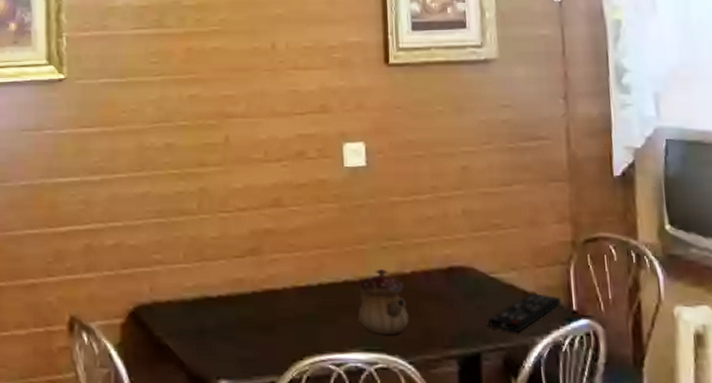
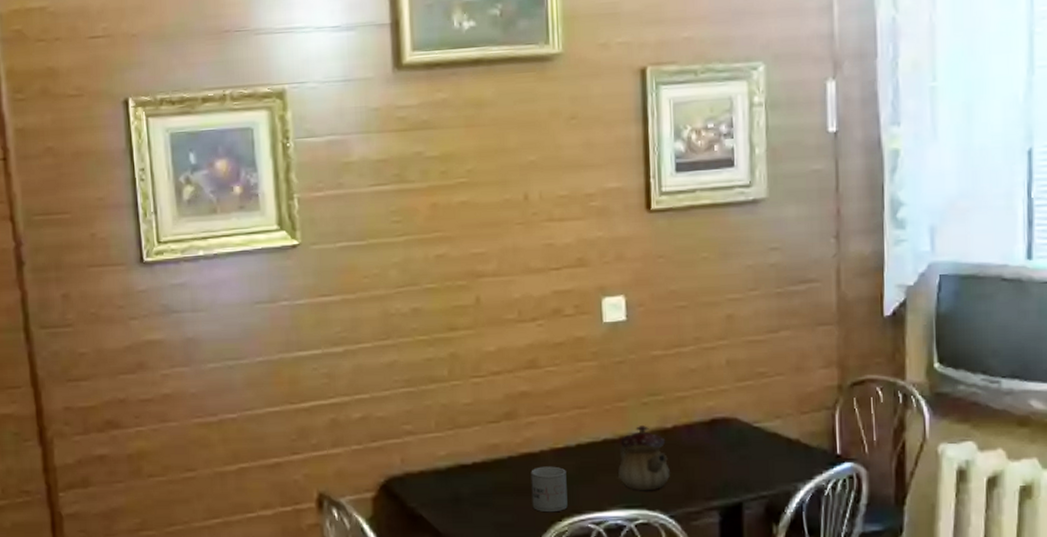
mug: none [273,303,309,351] -> present [531,466,568,513]
remote control: present [488,293,562,332] -> none [751,439,826,479]

